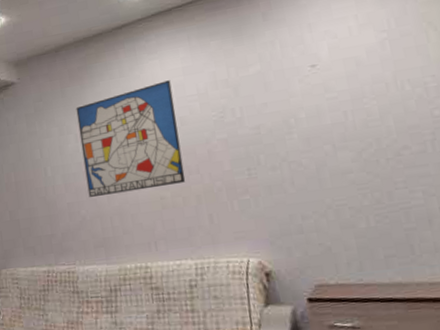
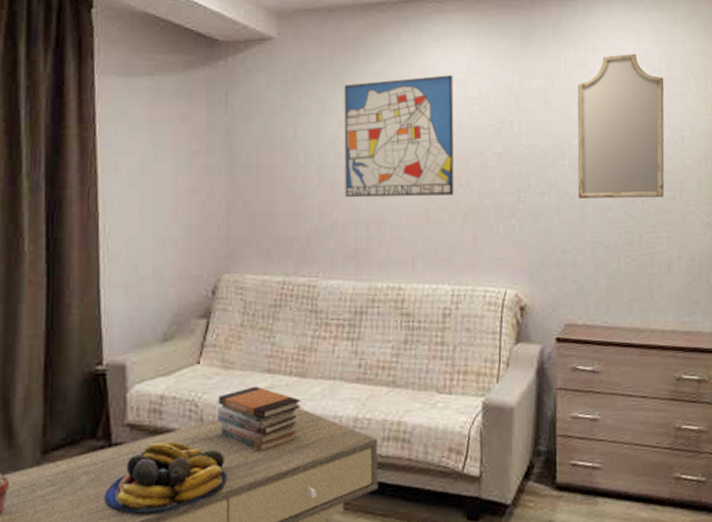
home mirror: none [296,19,413,167] -> present [577,53,665,199]

